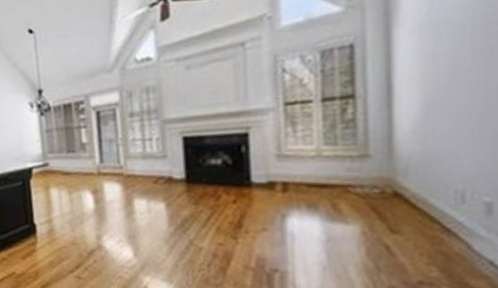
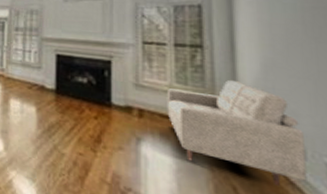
sofa: none [314,129,464,237] -> present [166,79,307,187]

